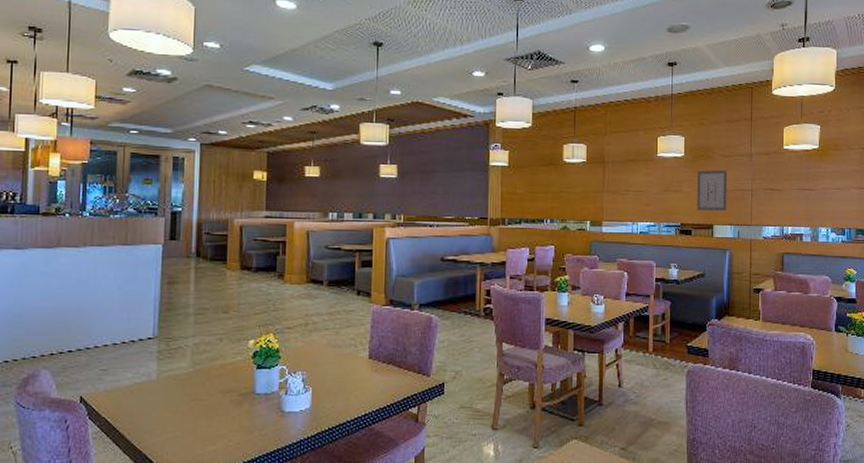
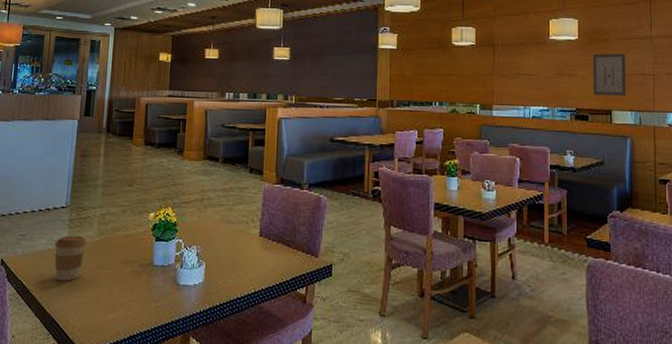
coffee cup: none [142,368,180,416] -> present [54,236,87,281]

